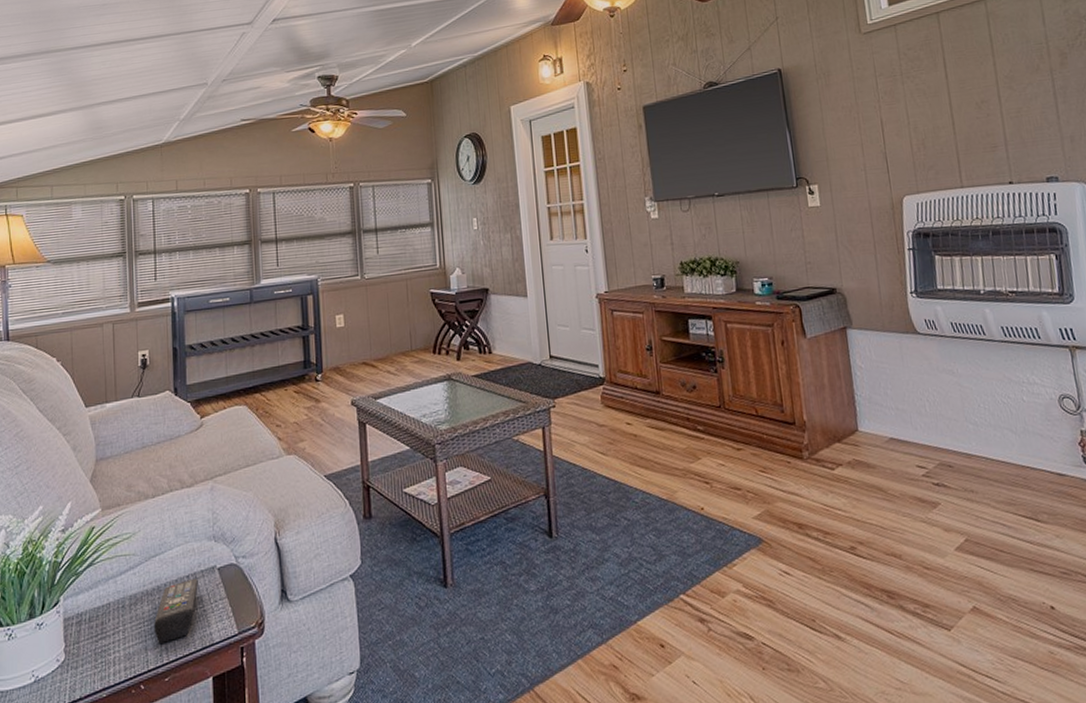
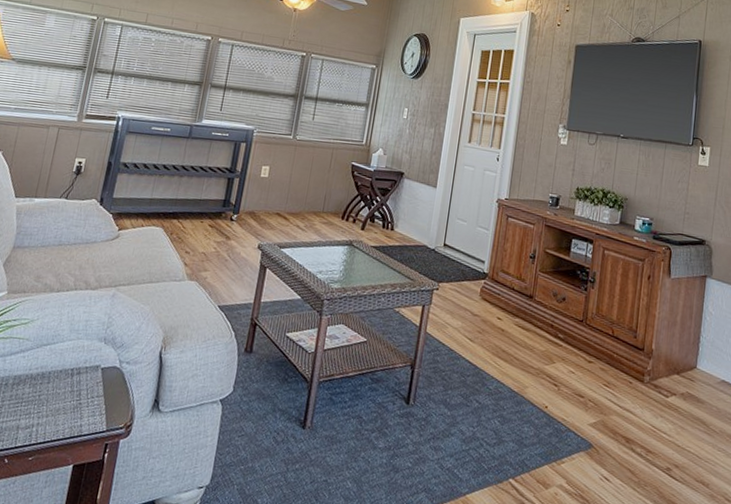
remote control: present [154,579,198,643] -> none [29,372,81,426]

